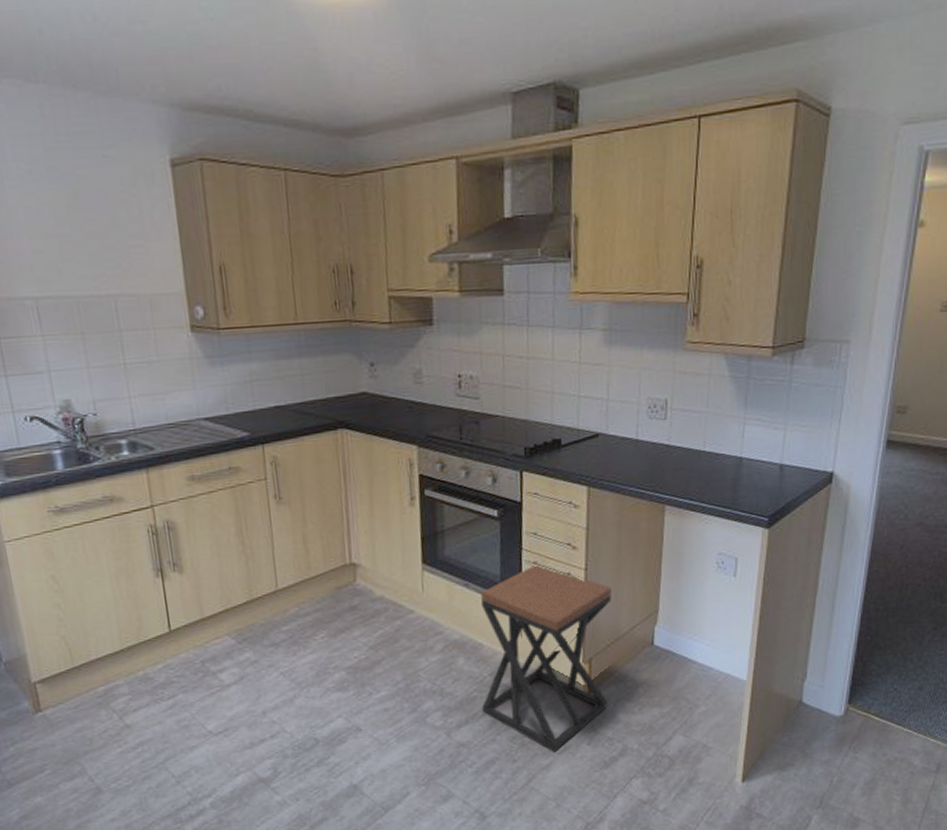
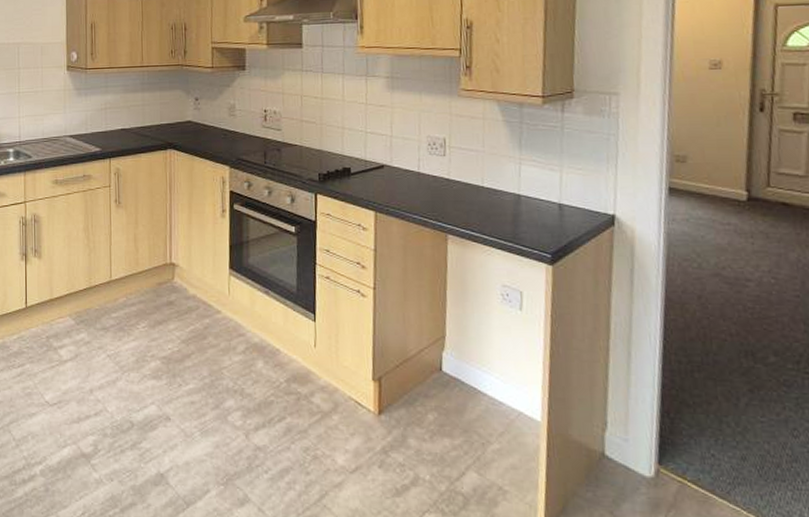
stool: present [480,563,612,752] -> none [278,278,400,470]

